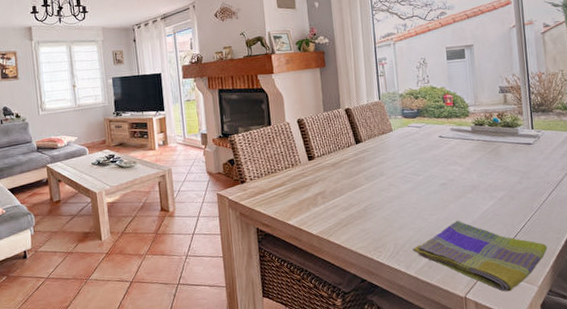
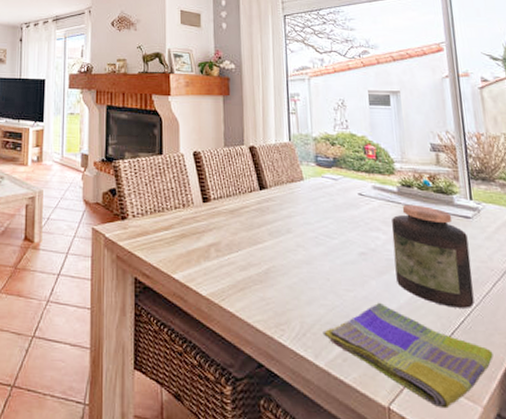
jar: none [467,139,534,217] -> present [391,204,475,308]

